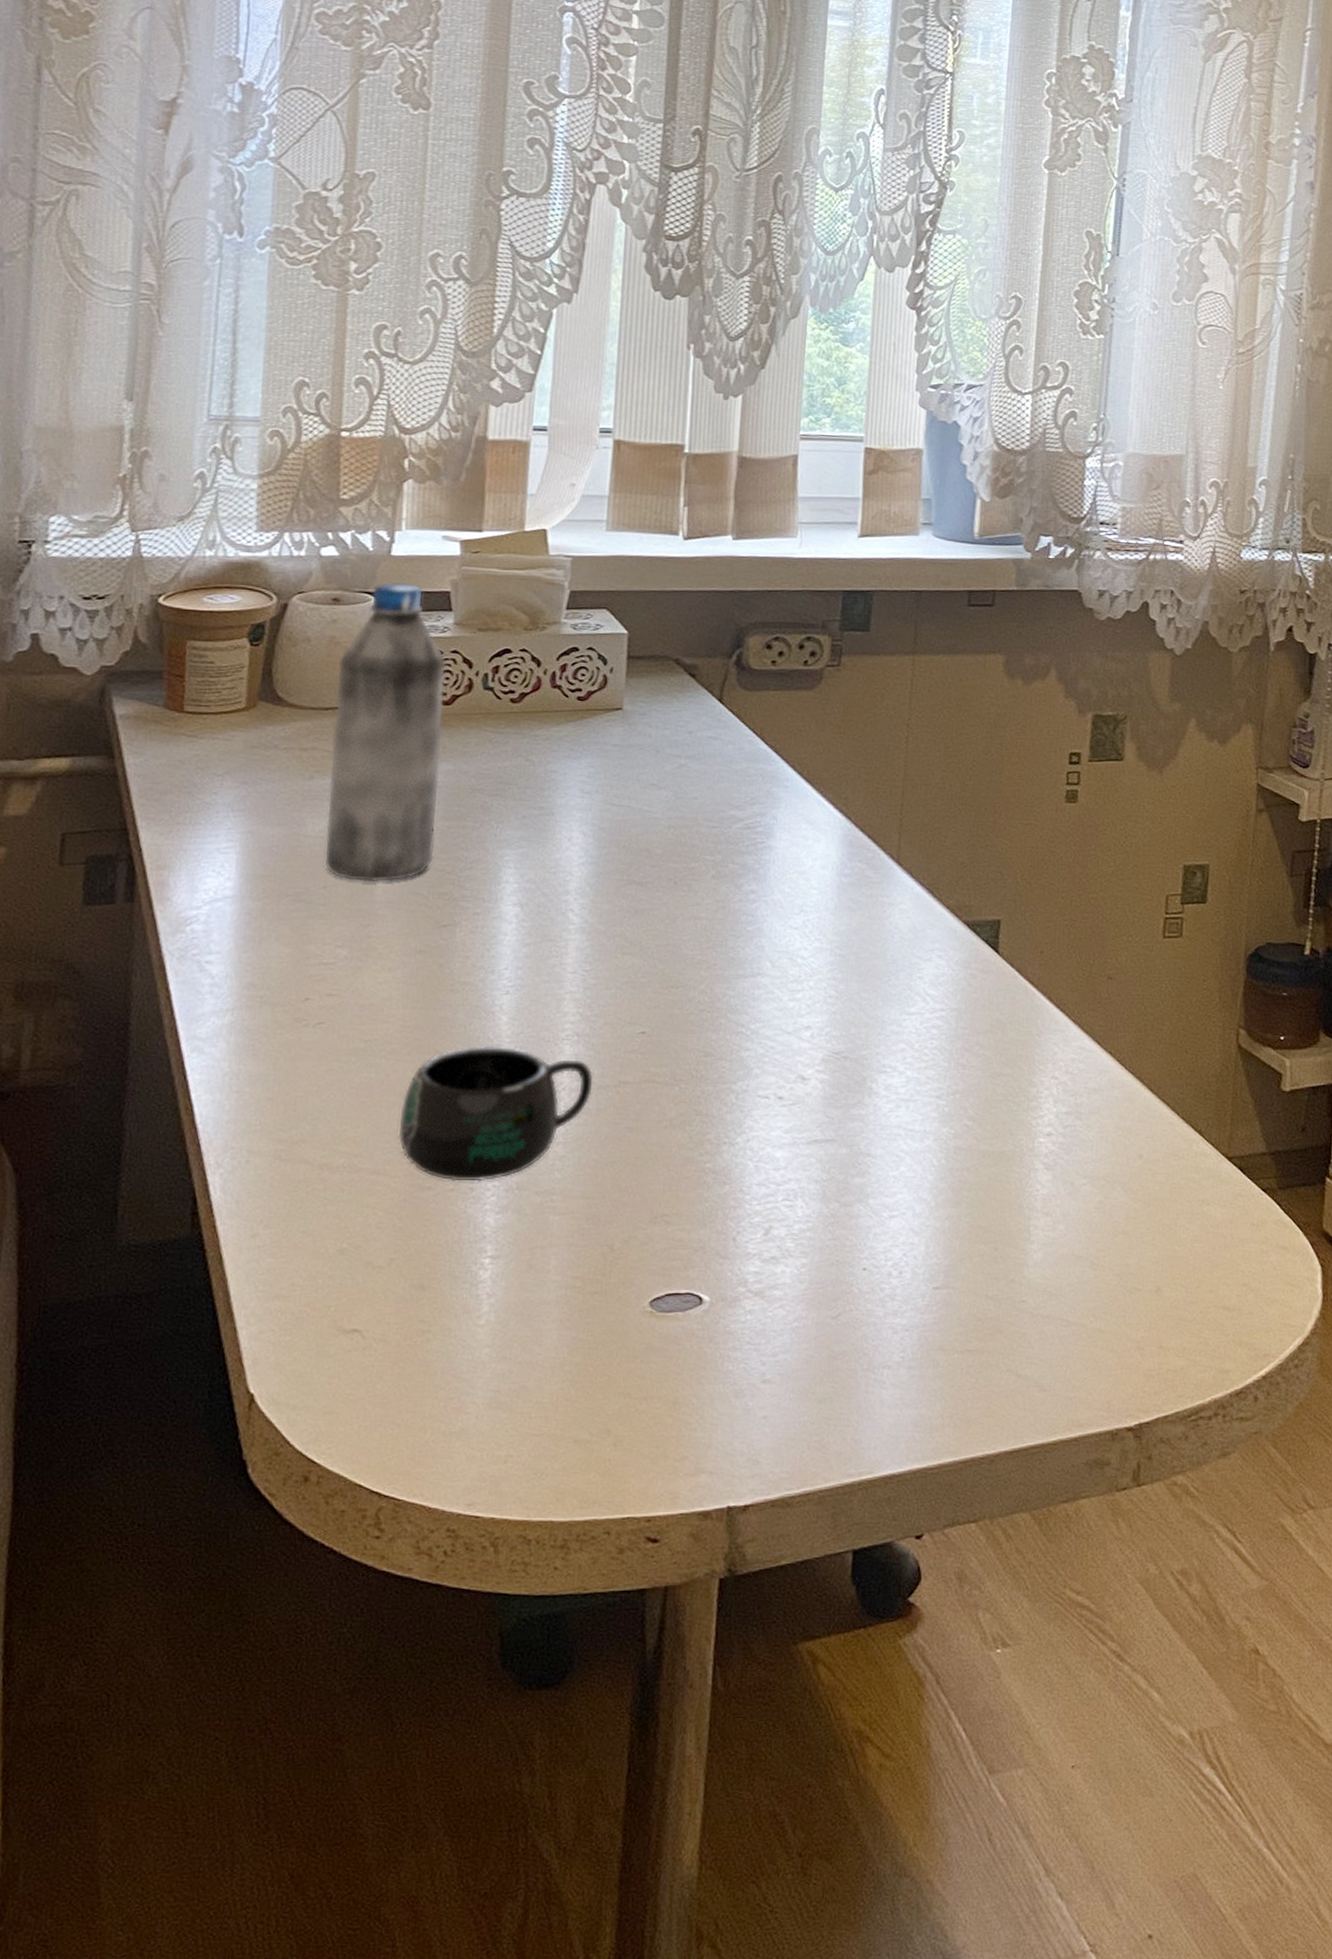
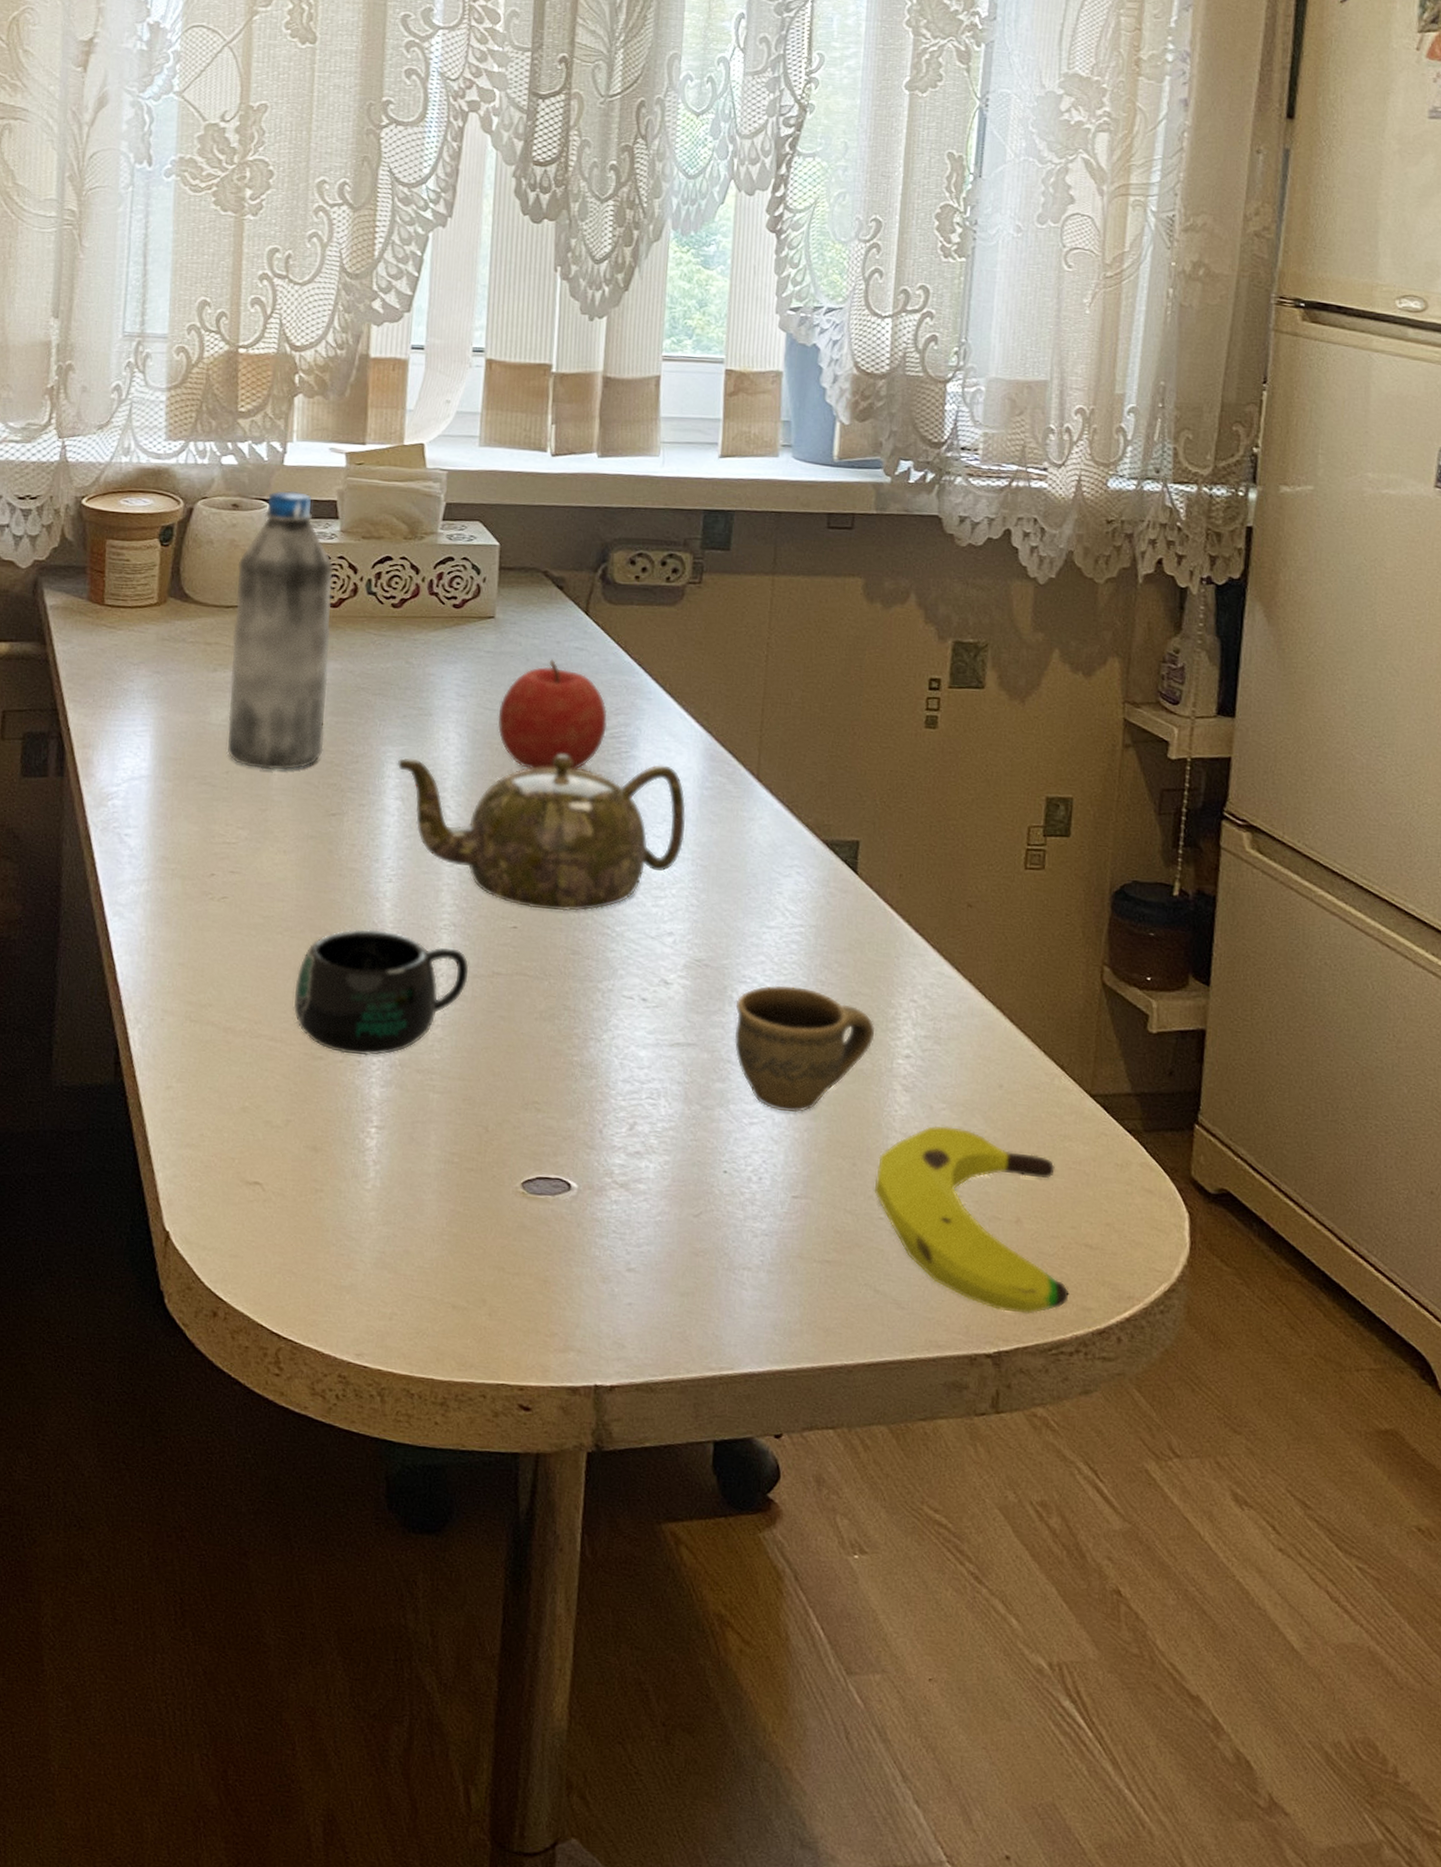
teapot: none [516,848,824,1012] -> present [398,753,686,911]
fruit: none [625,750,743,866] -> present [498,659,608,769]
cup: none [874,1072,1017,1202] -> present [734,985,875,1113]
banana: none [1016,1201,1208,1383] -> present [874,1125,1069,1314]

